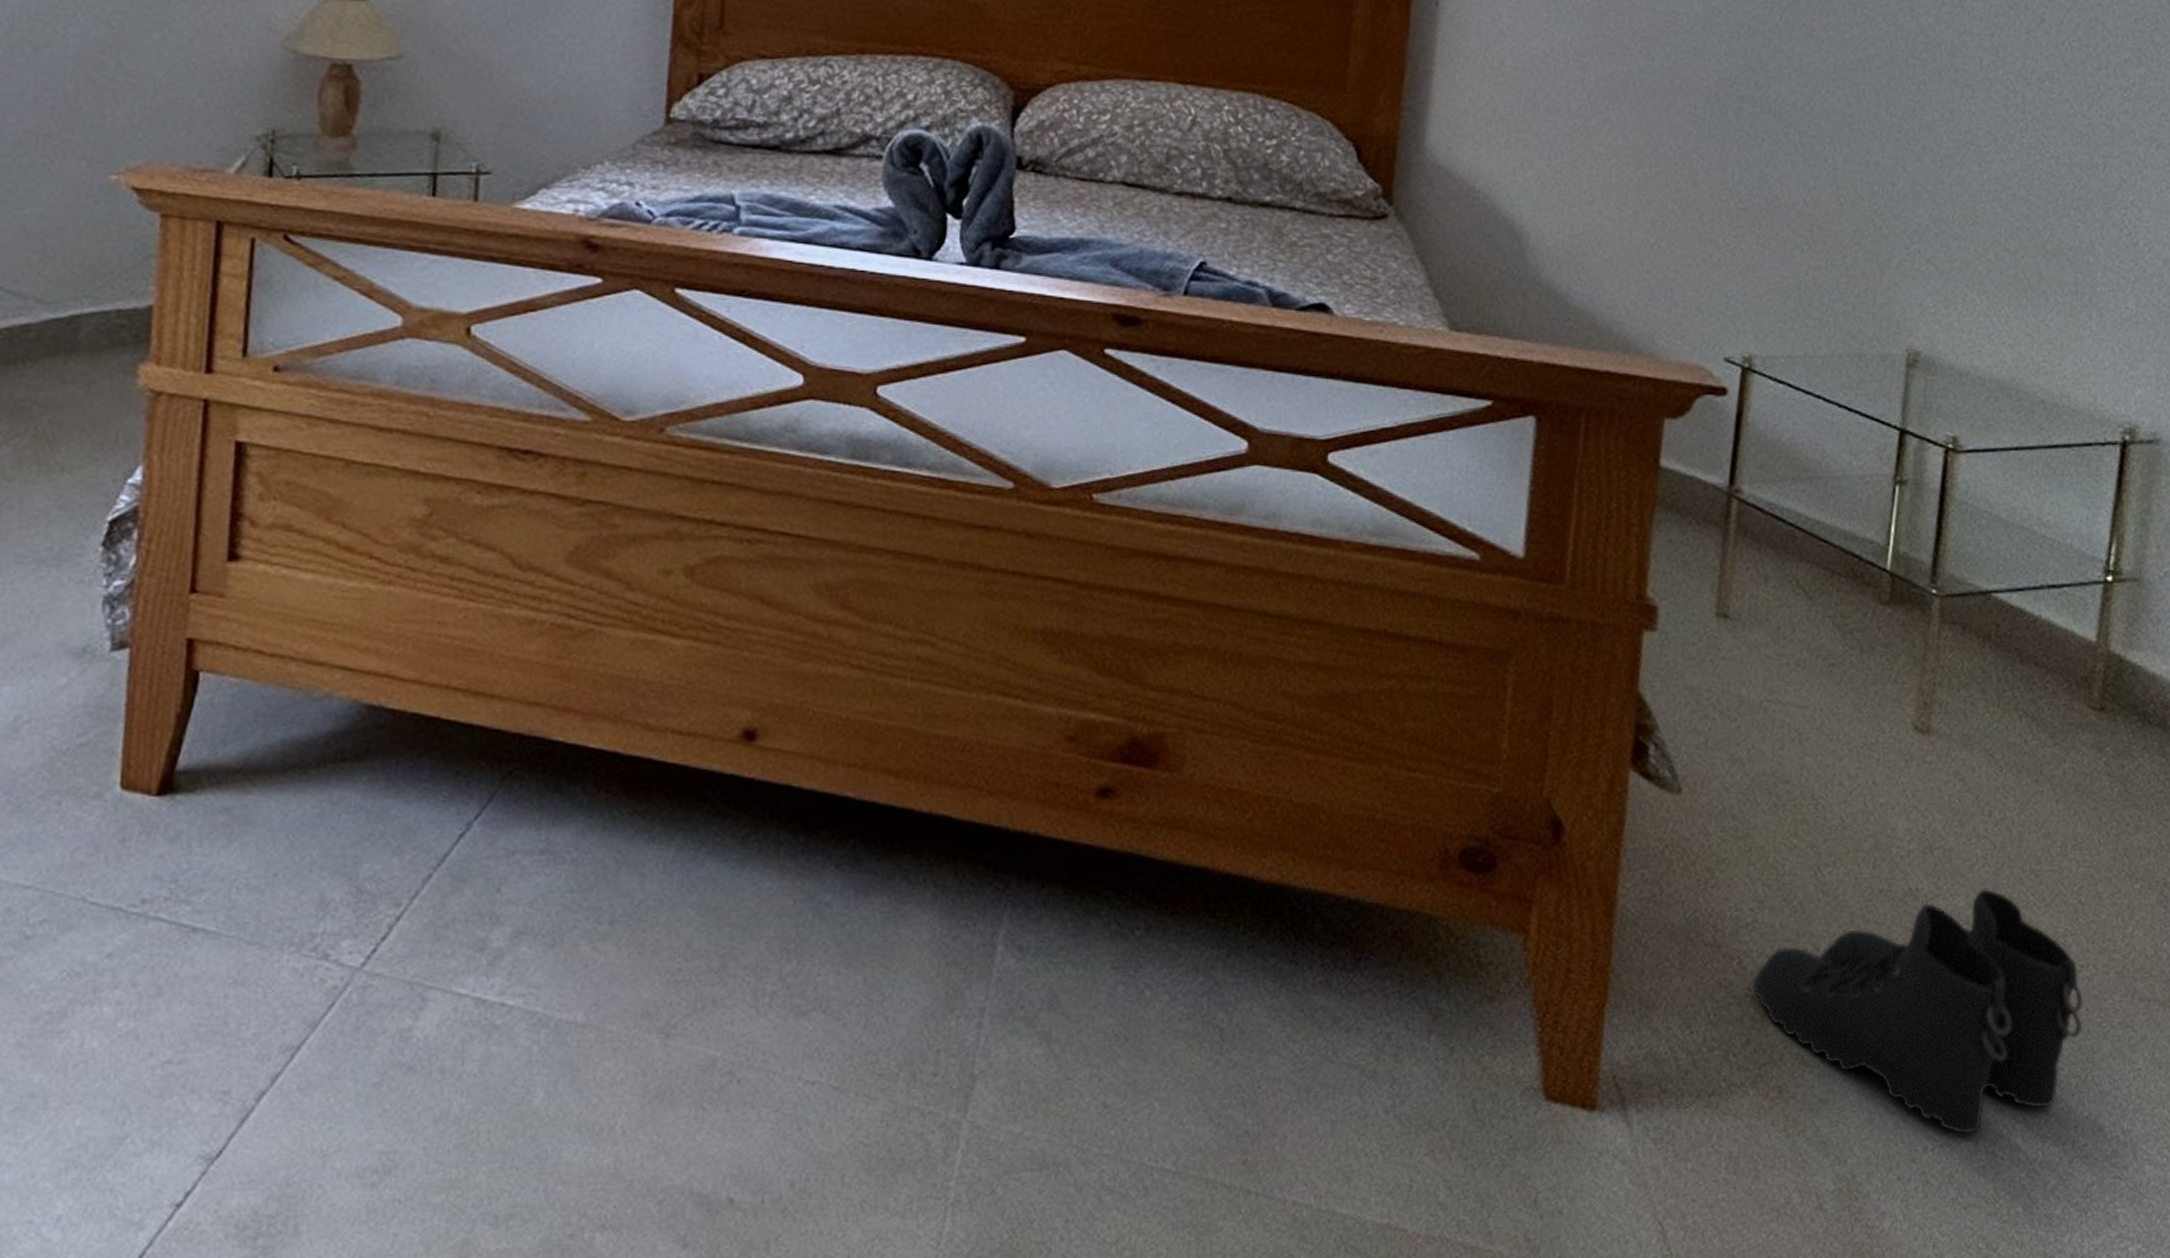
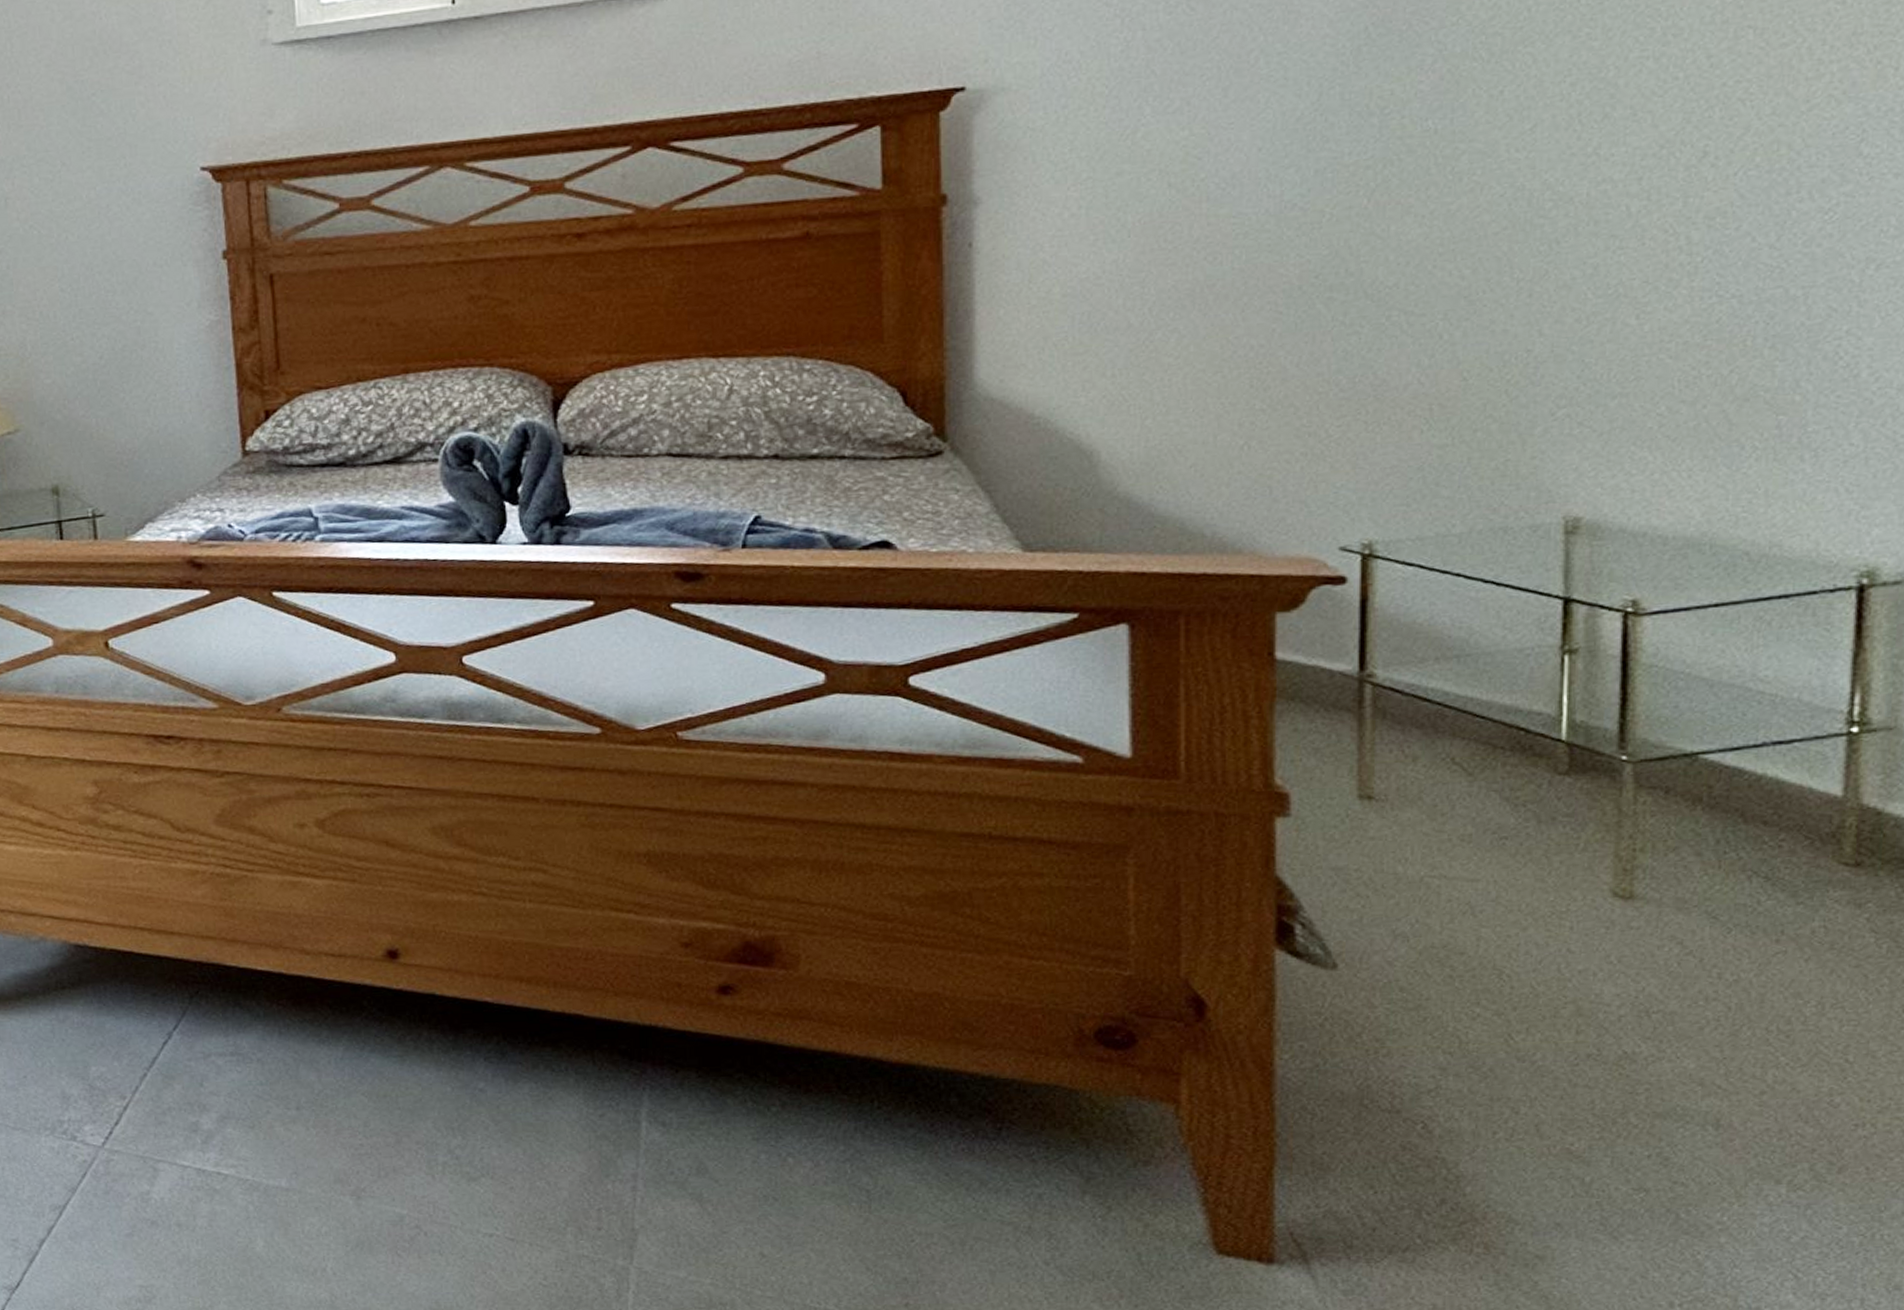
boots: present [1751,889,2084,1135] -> none [1441,1050,1863,1291]

